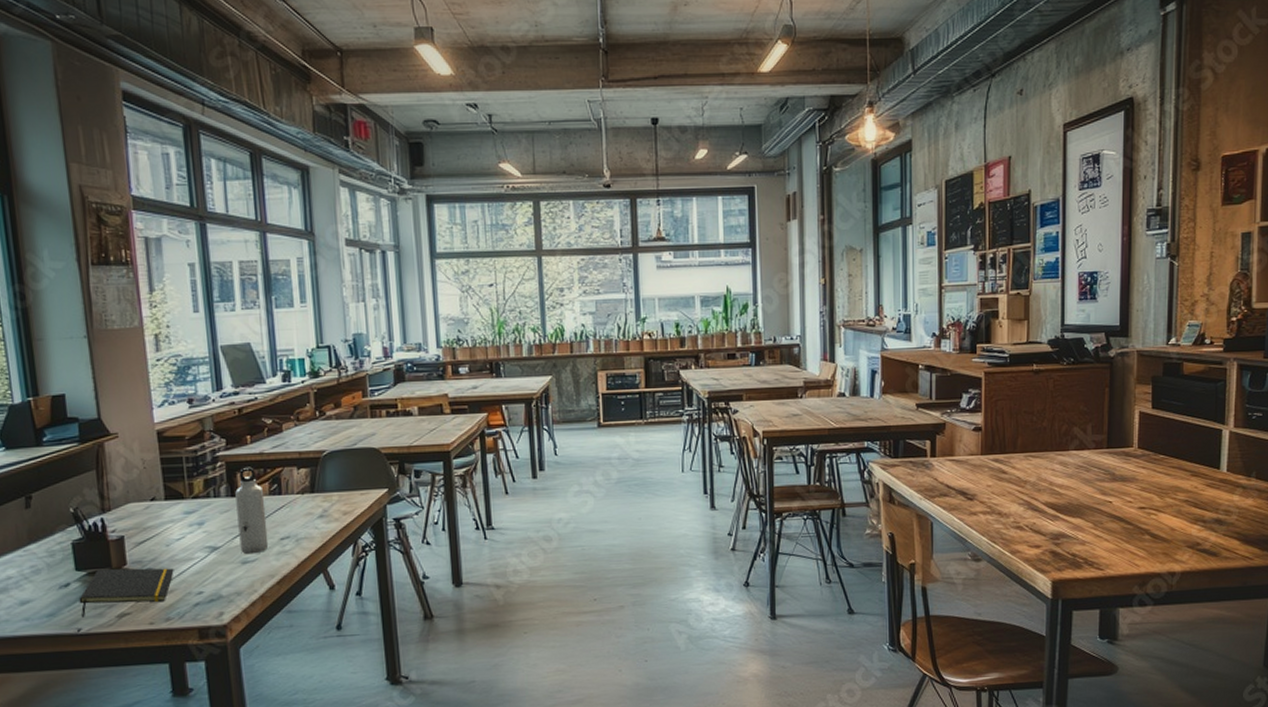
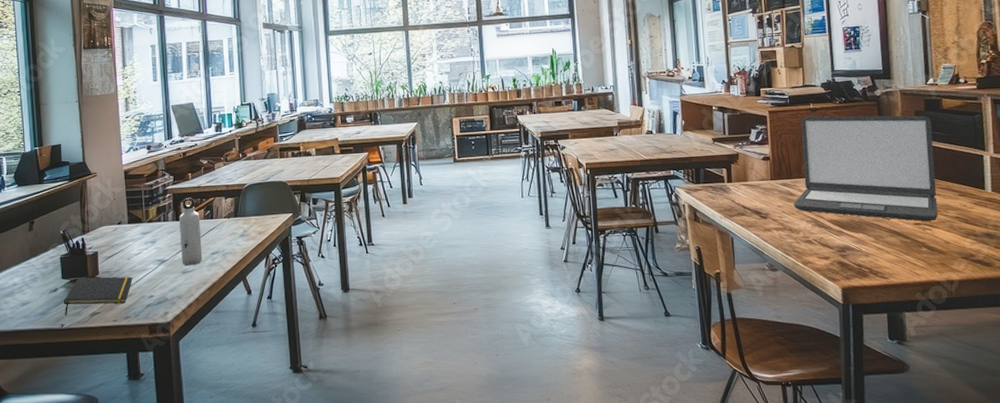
laptop: none [1005,379,1169,506] -> present [793,115,938,222]

